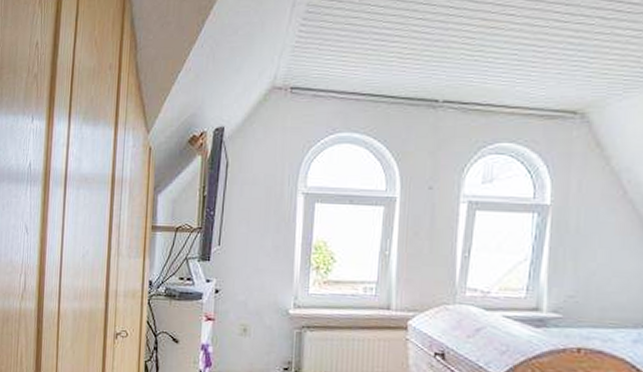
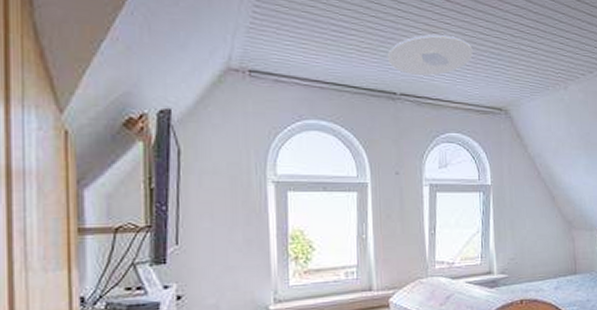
ceiling light: none [433,28,542,79] -> present [388,34,473,76]

